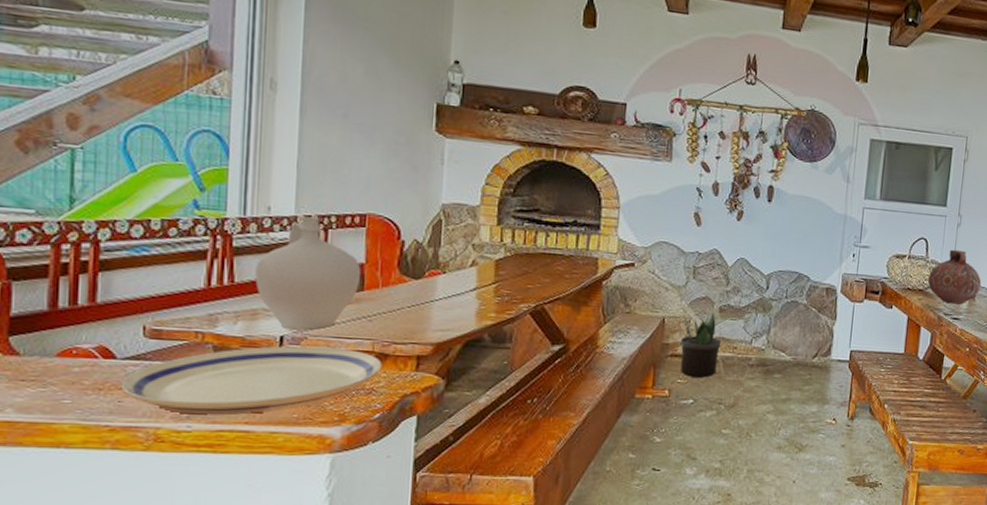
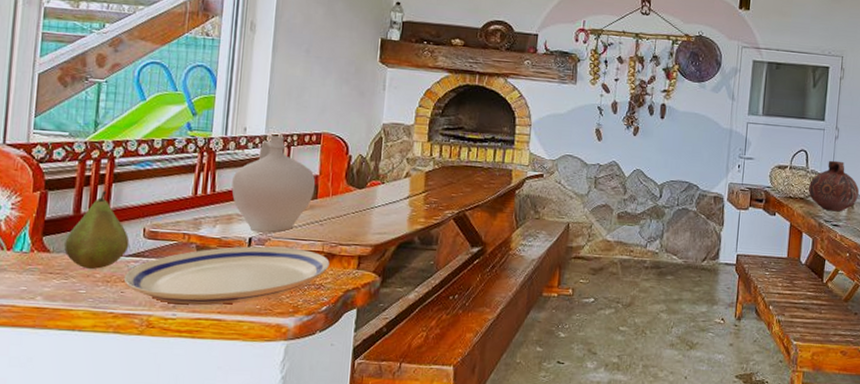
fruit: none [39,281,126,374] -> present [64,191,130,269]
planter: present [680,312,722,378] -> none [583,218,620,278]

